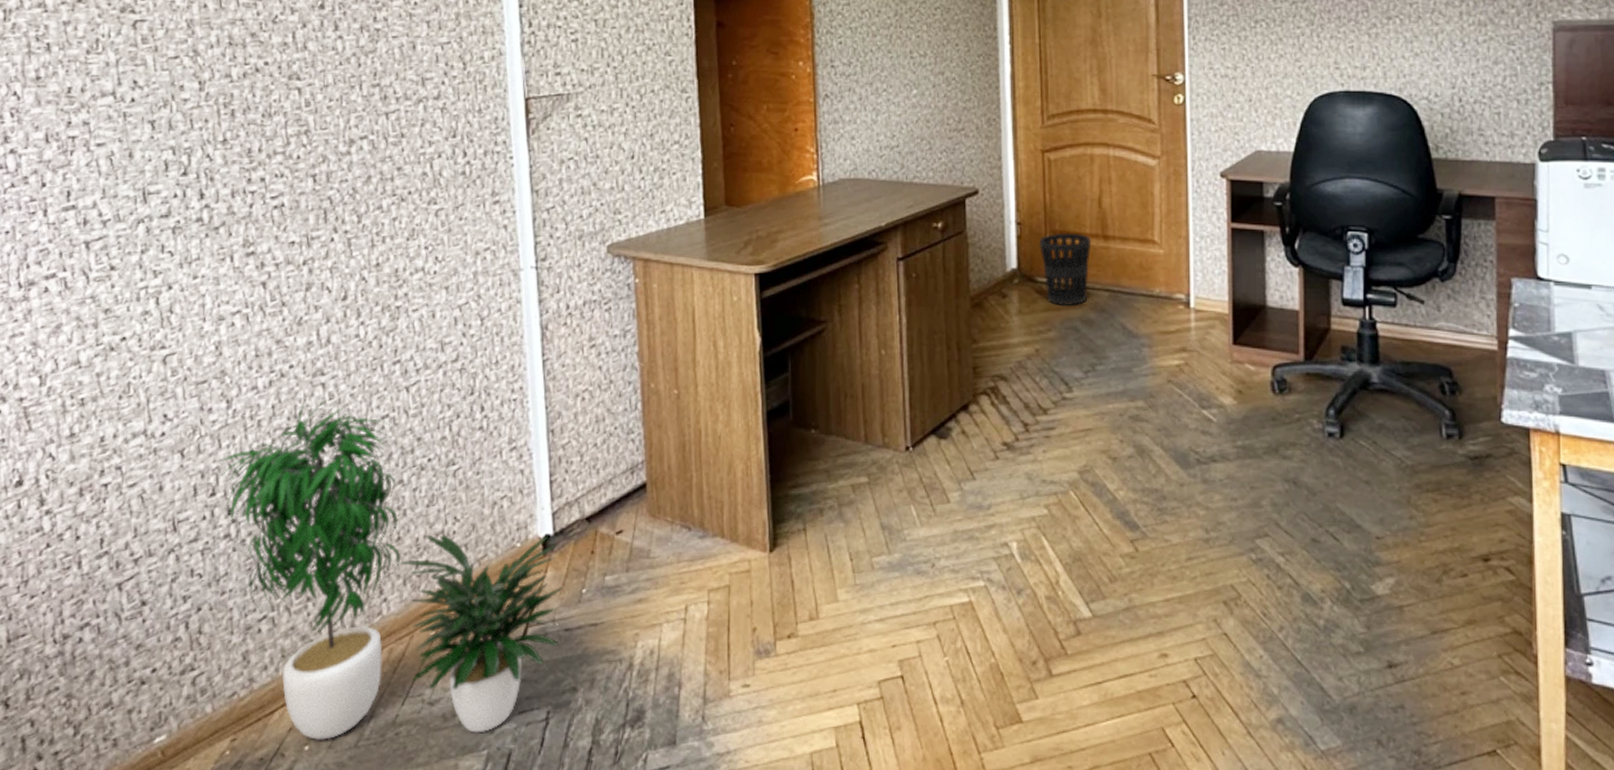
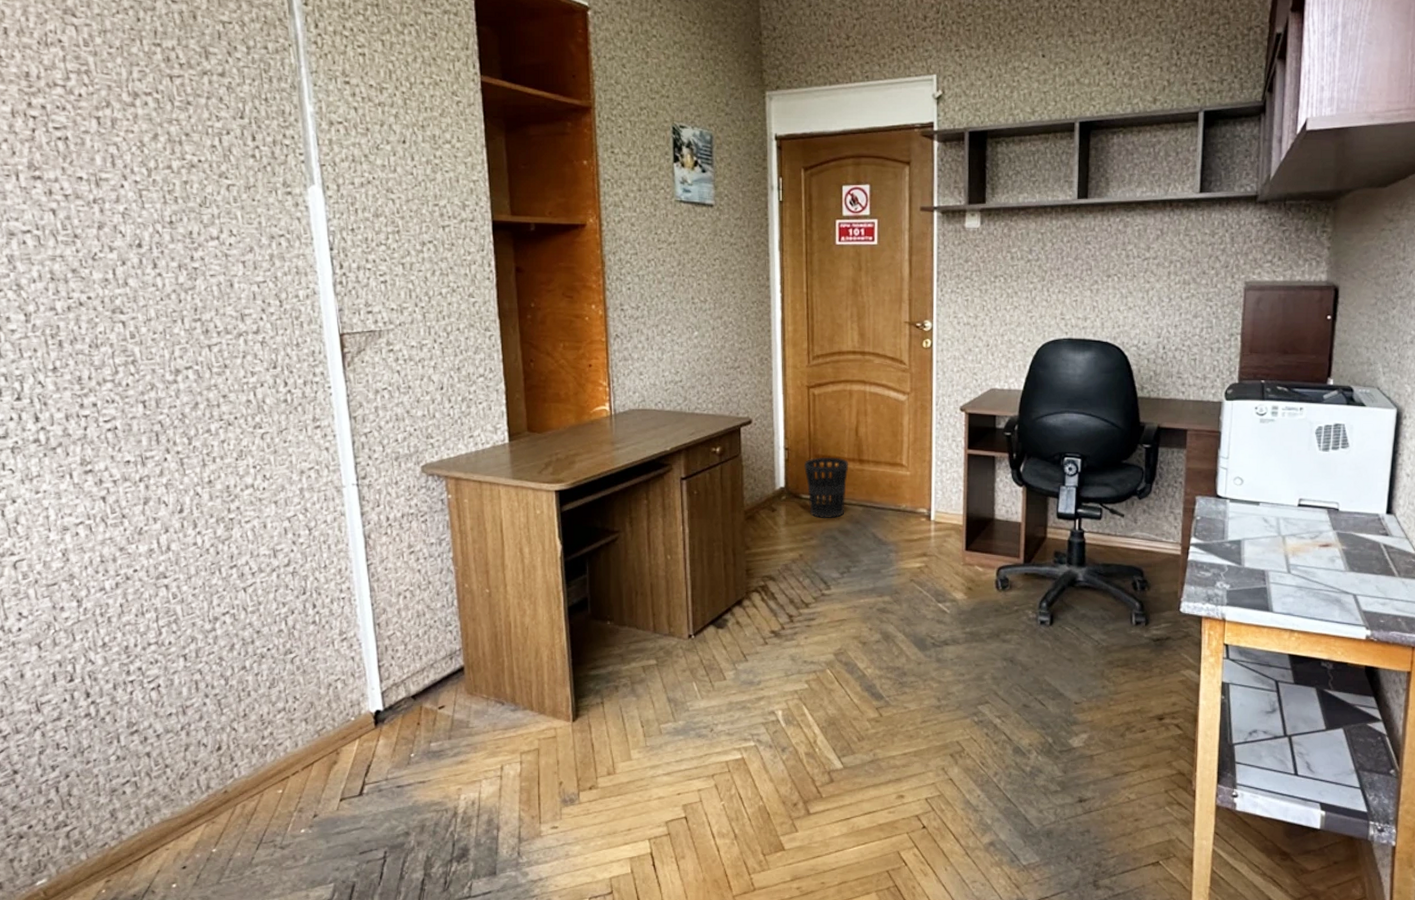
potted plant: present [218,401,563,740] -> none [74,600,394,879]

